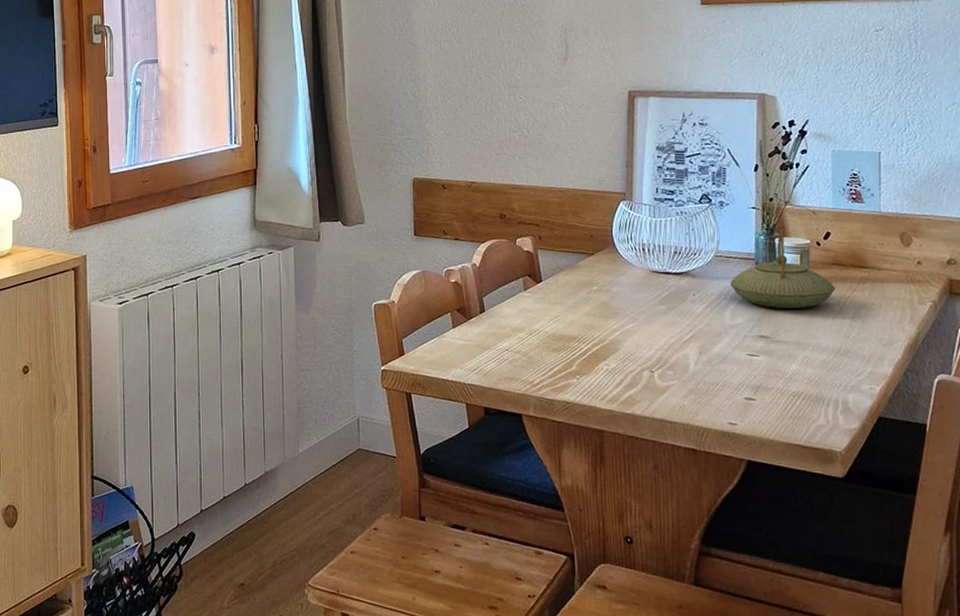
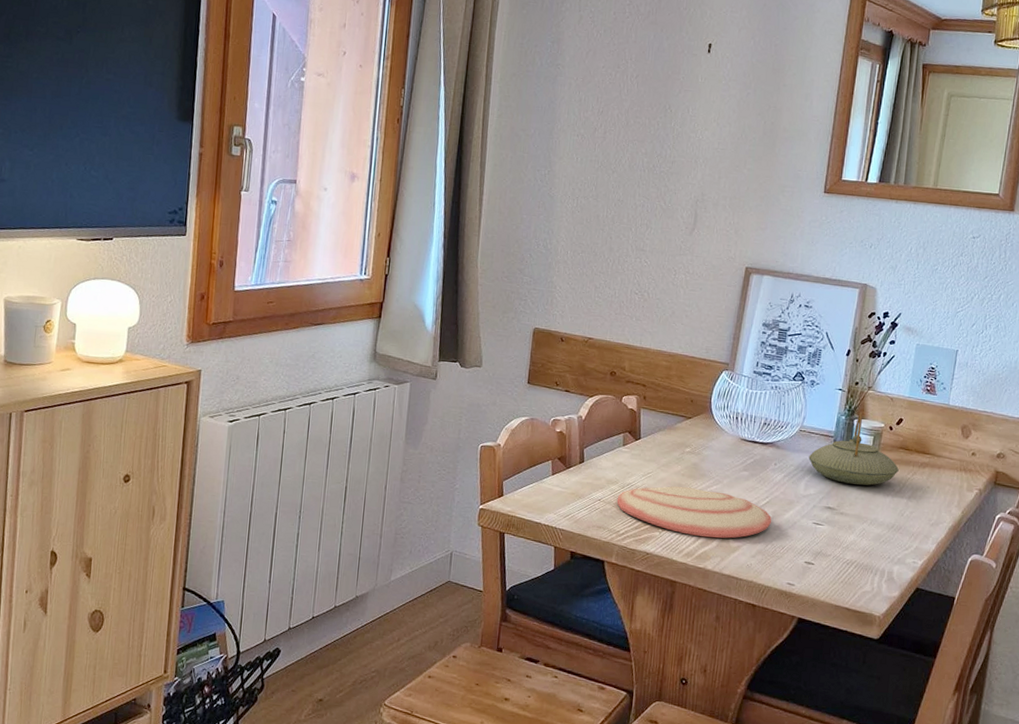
plate: none [526,329,699,380] -> present [616,486,772,539]

